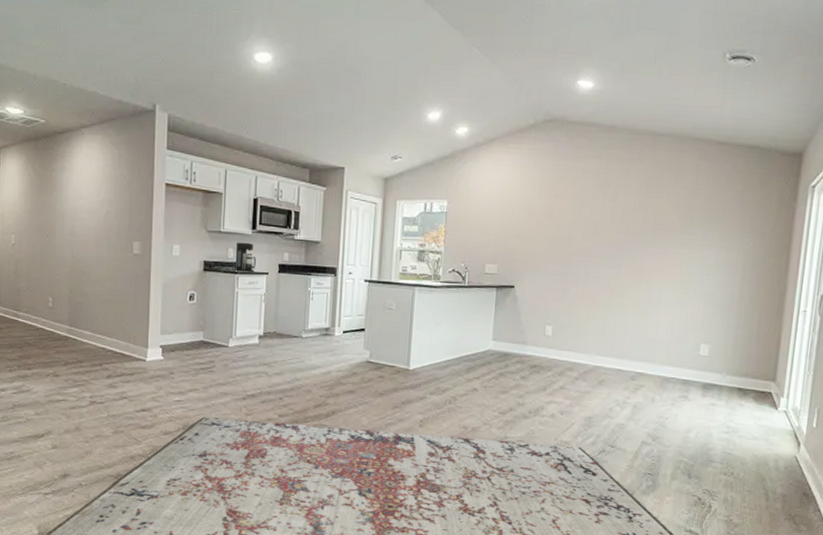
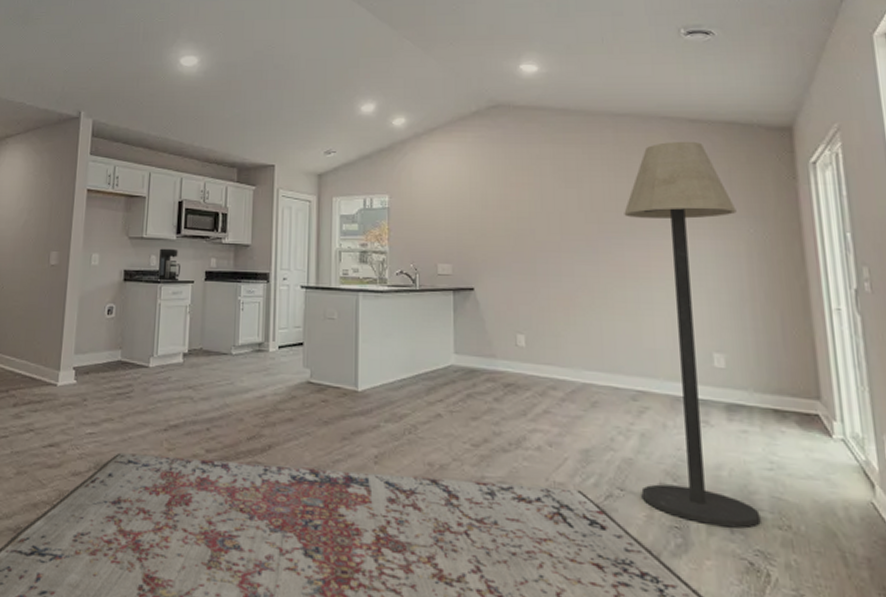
floor lamp: none [626,161,742,475] -> present [624,141,761,529]

